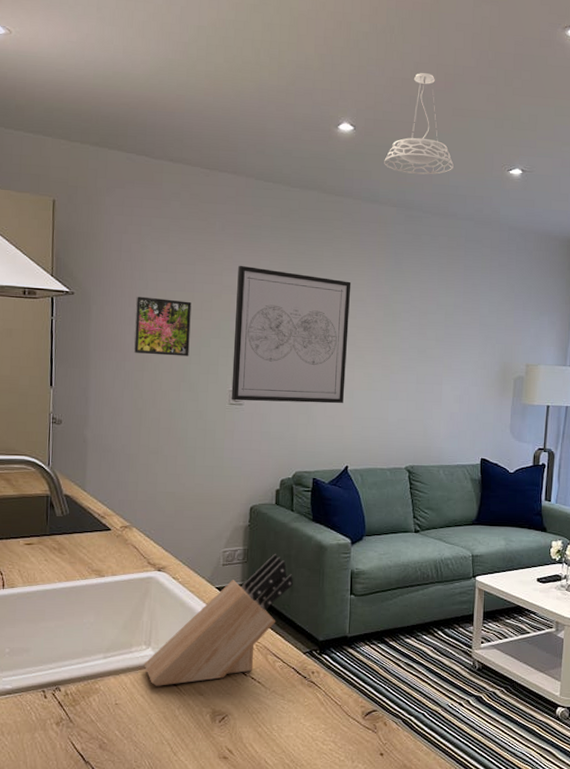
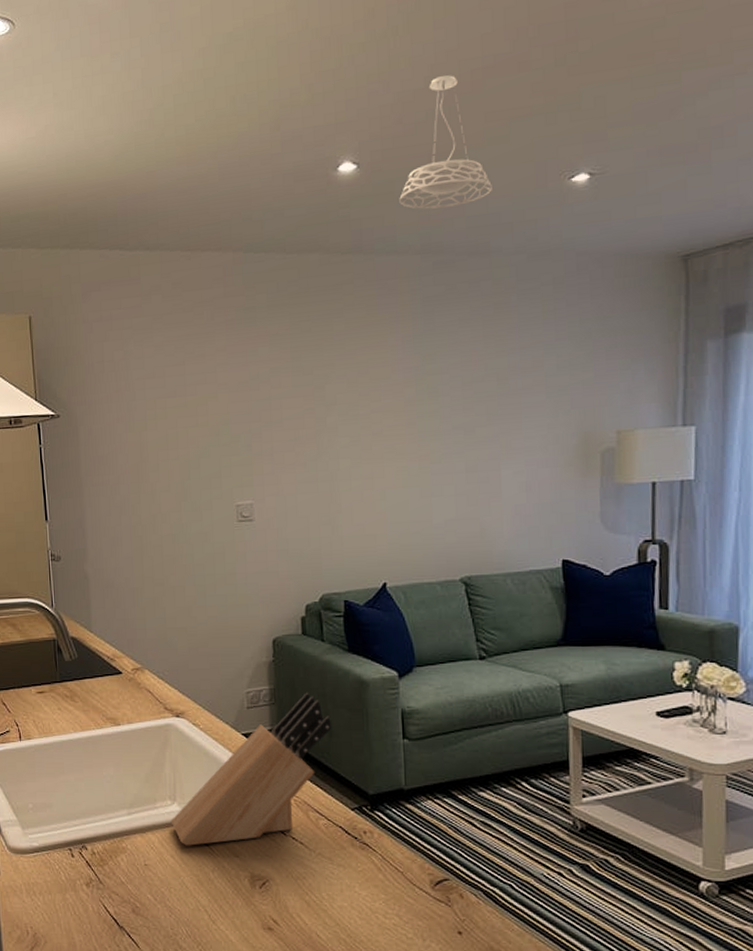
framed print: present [133,296,192,357] -> none [124,408,188,474]
wall art: present [231,266,351,404] -> none [233,356,375,517]

